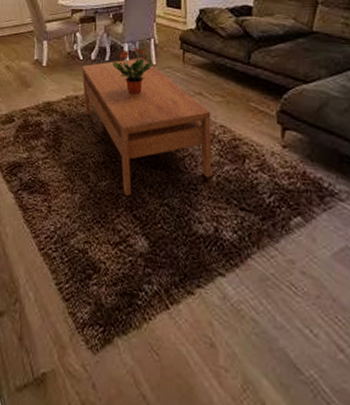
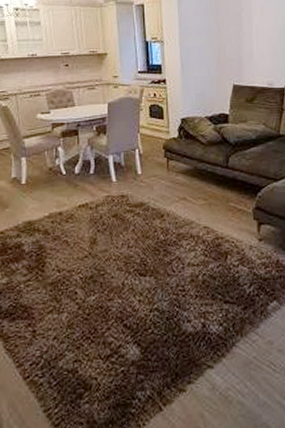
coffee table: present [81,58,211,197] -> none [64,168,197,308]
potted plant: present [112,48,155,95] -> none [97,159,140,205]

